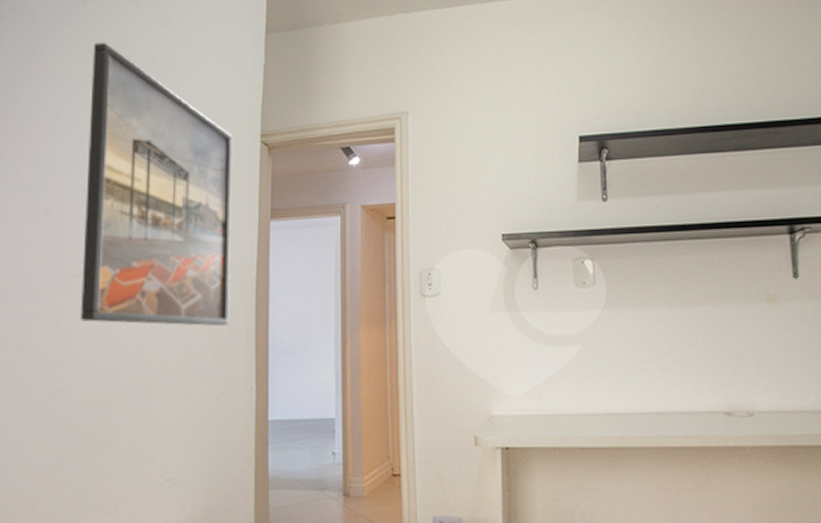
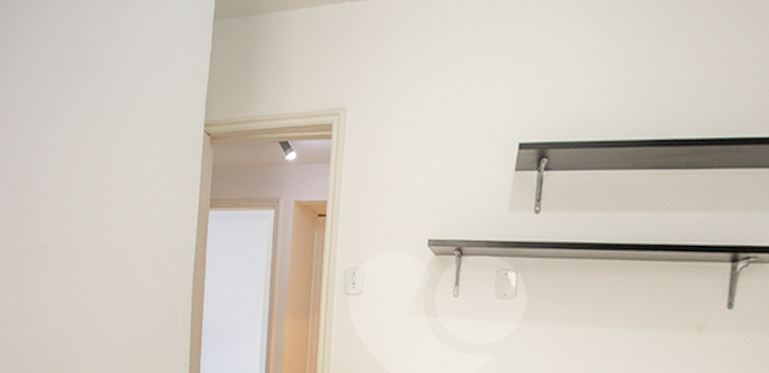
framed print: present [80,42,233,327] -> none [42,23,178,306]

